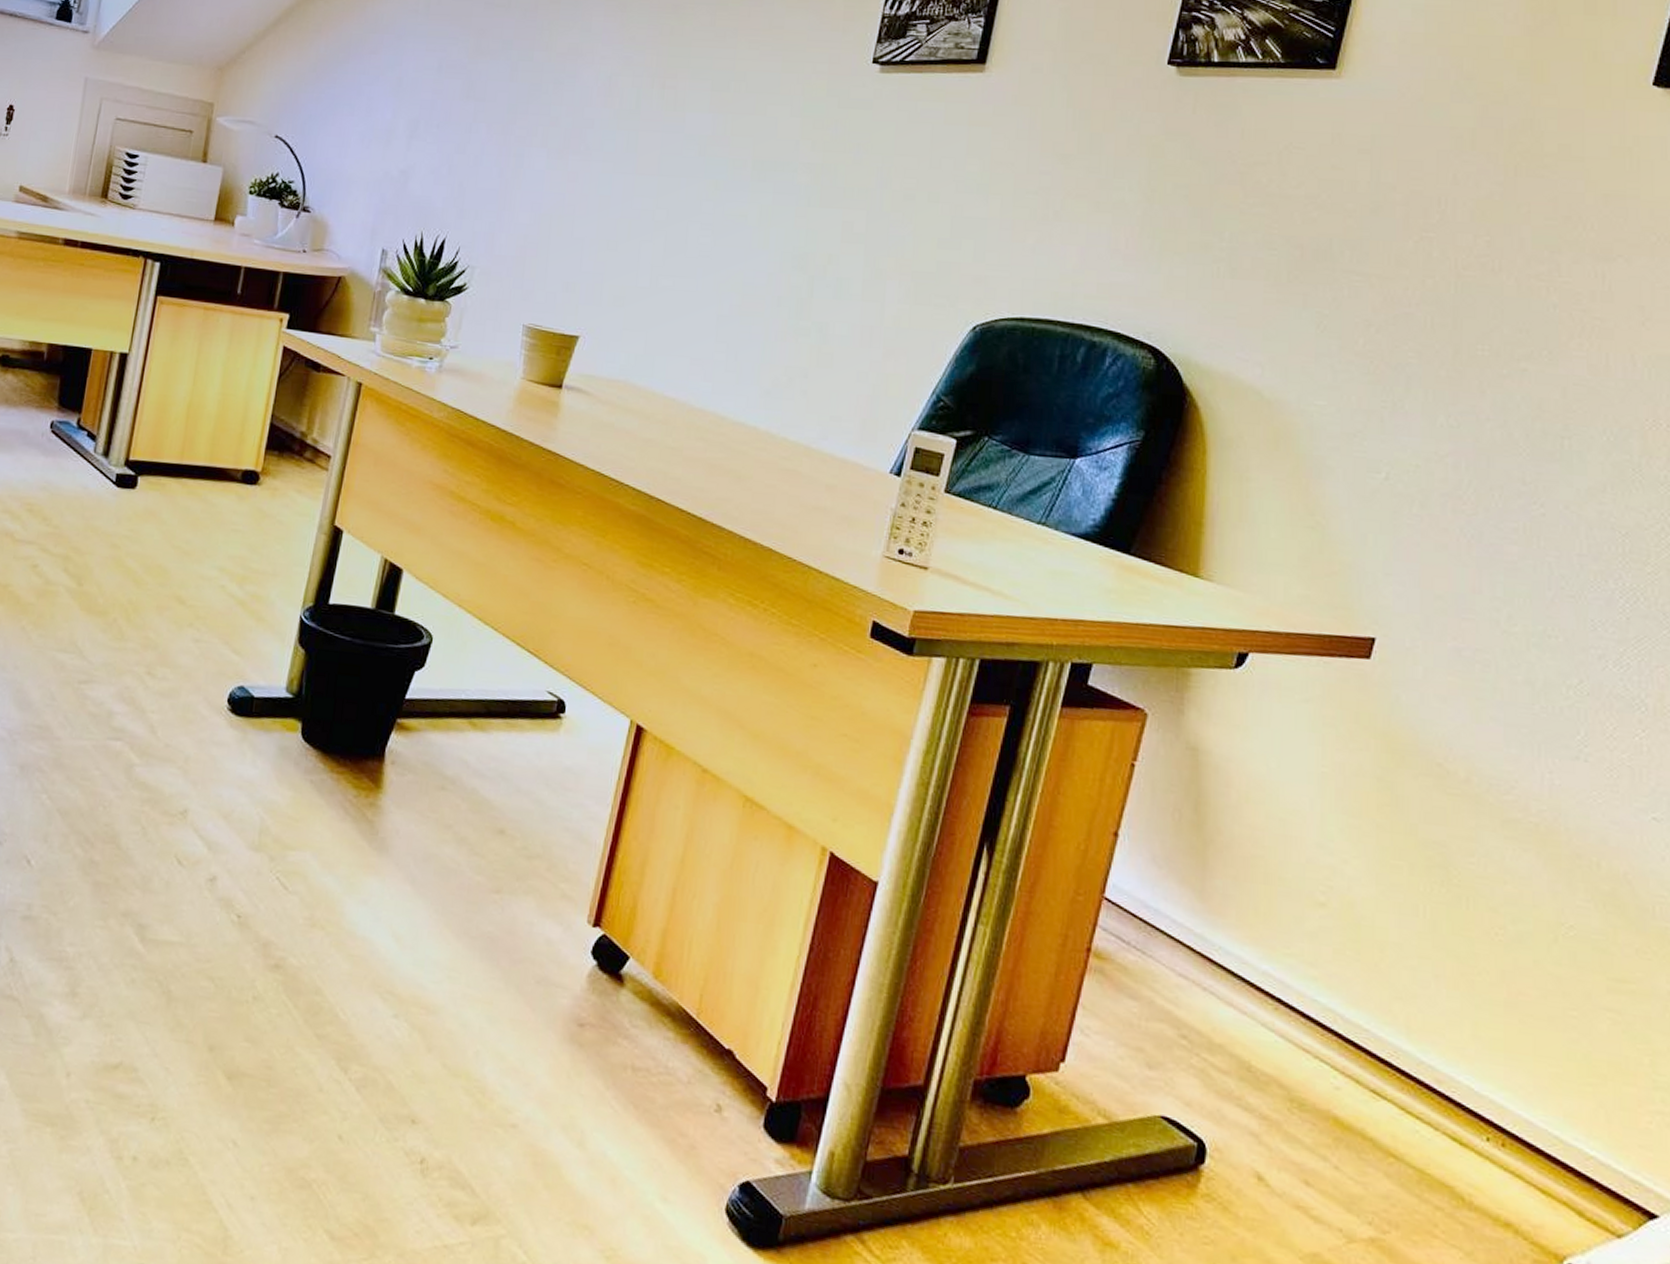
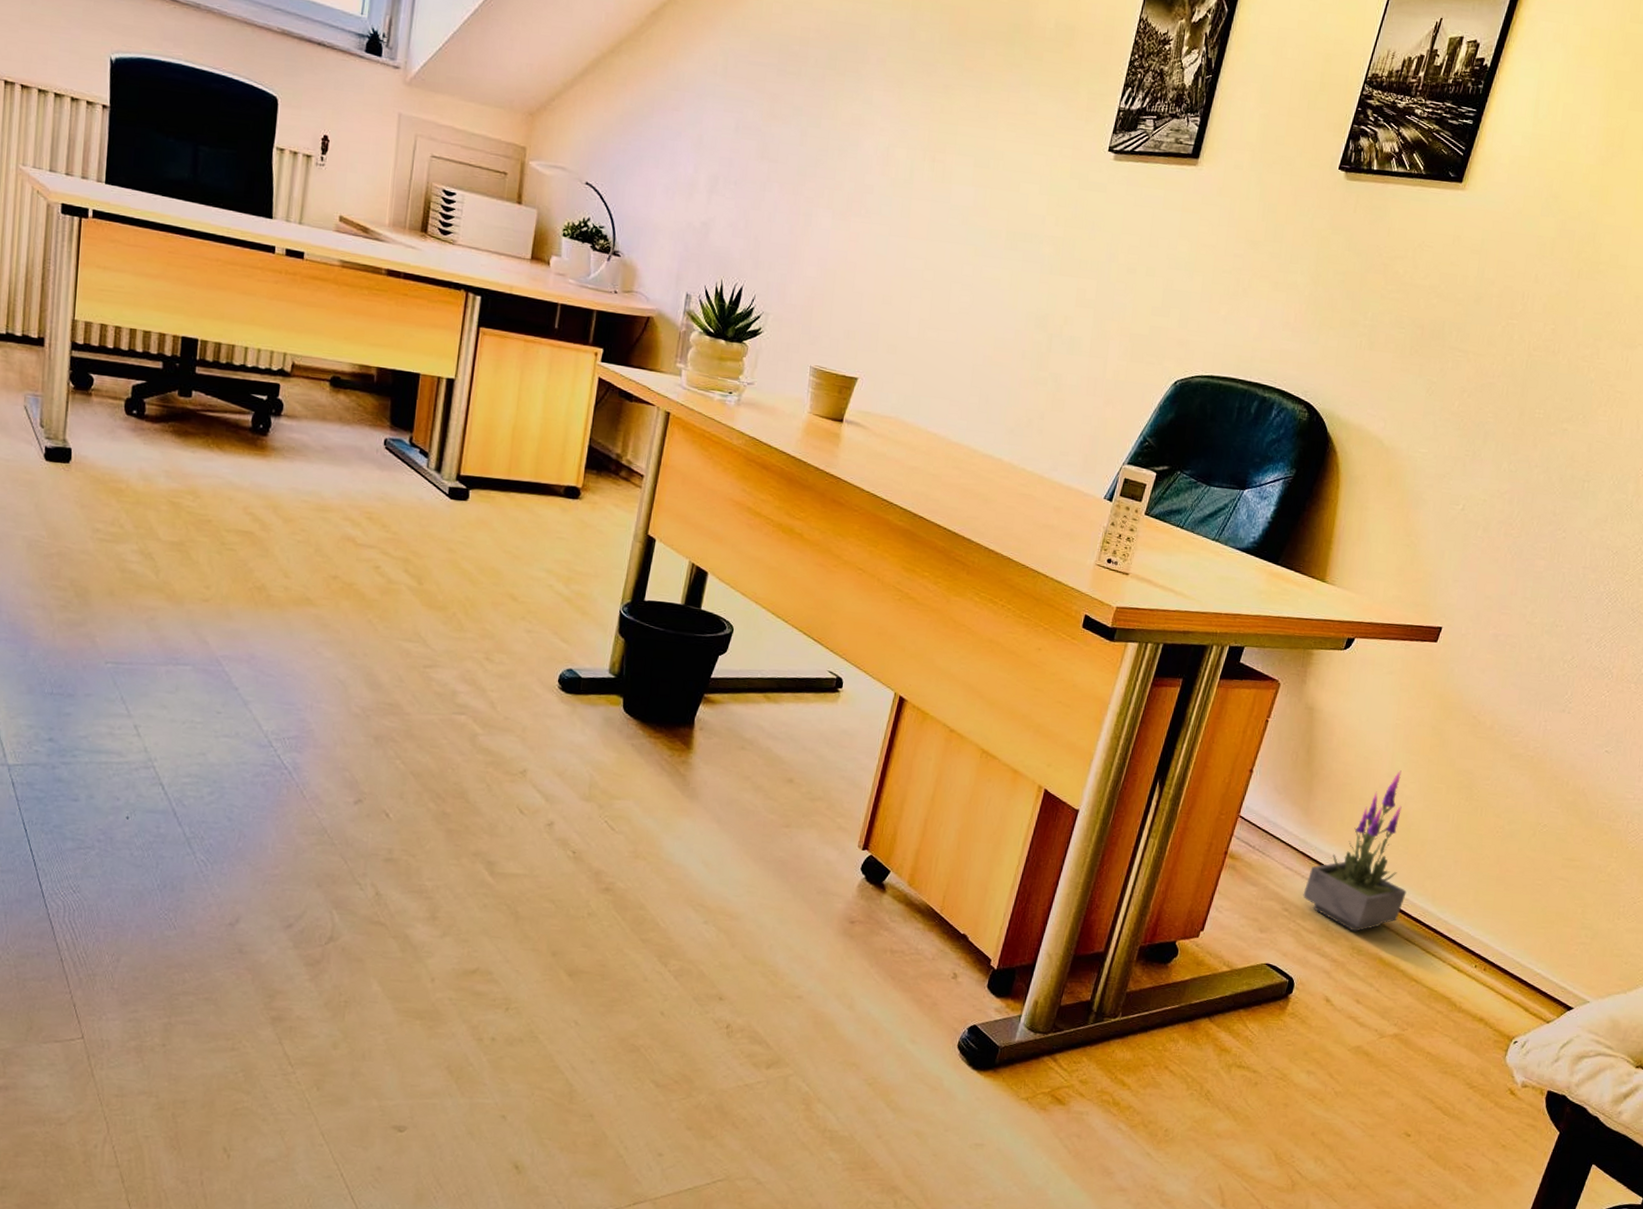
potted plant: none [1207,839,1365,1076] -> present [1303,770,1407,932]

